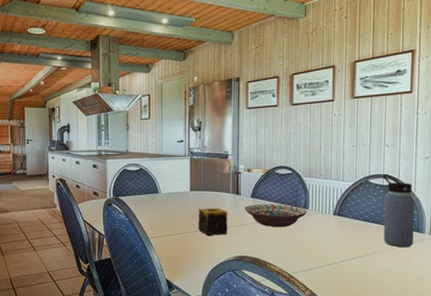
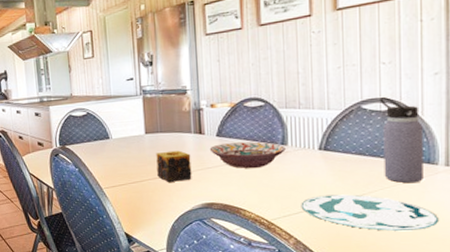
plate: none [316,254,424,287] -> present [301,194,440,231]

